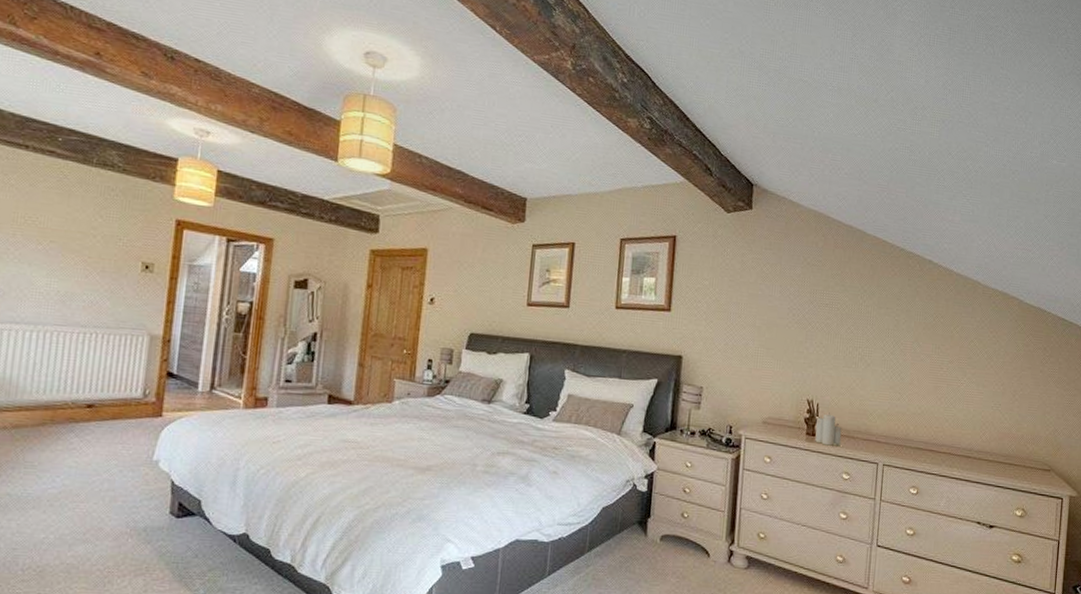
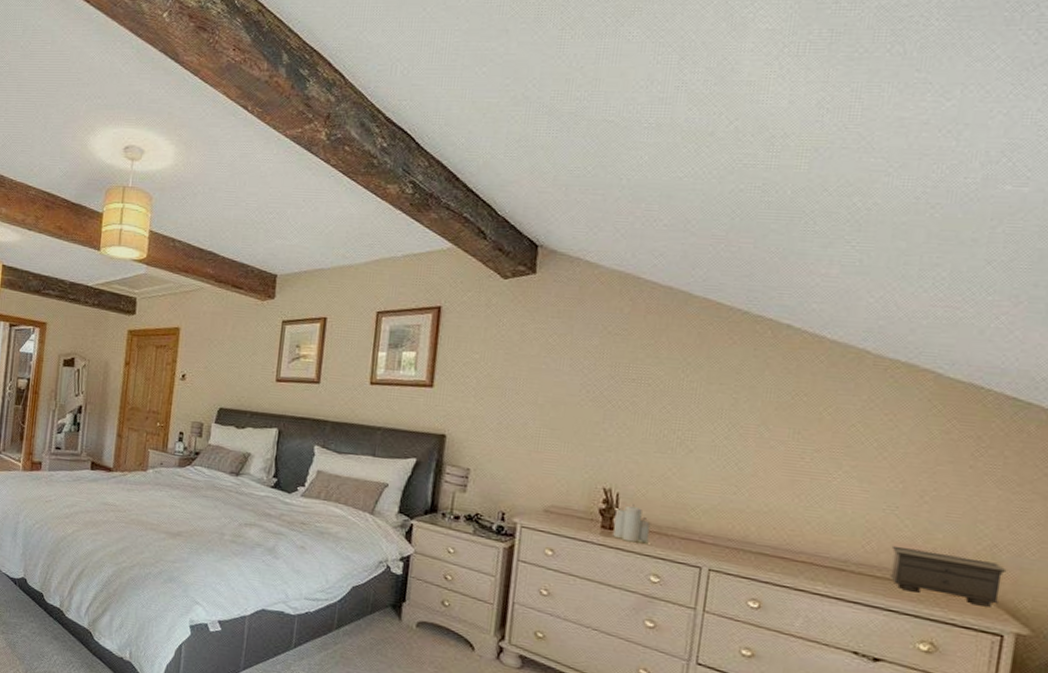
jewelry box: none [998,435,1063,477] -> present [890,545,1007,607]

